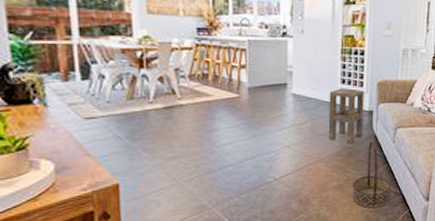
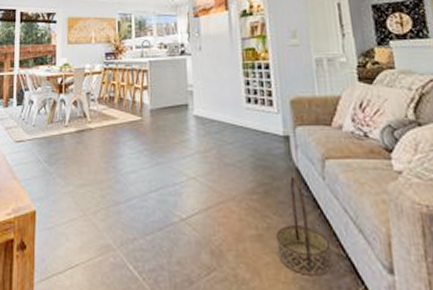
side table: present [328,88,364,143] -> none [234,108,280,178]

